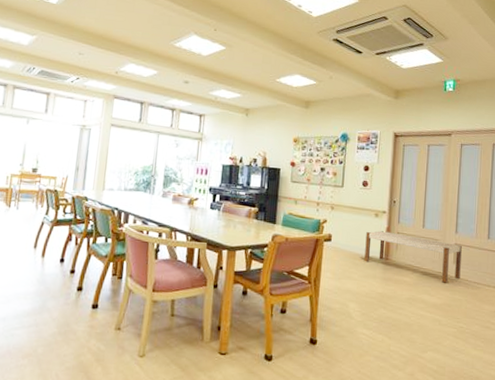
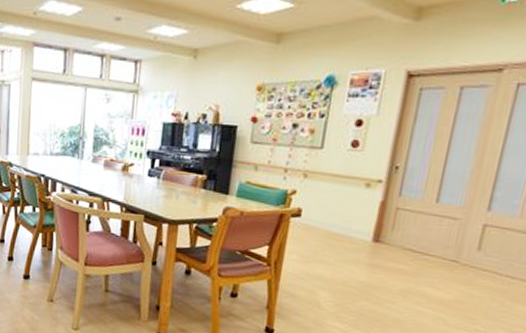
bench: present [364,231,462,283] -> none [344,205,495,275]

